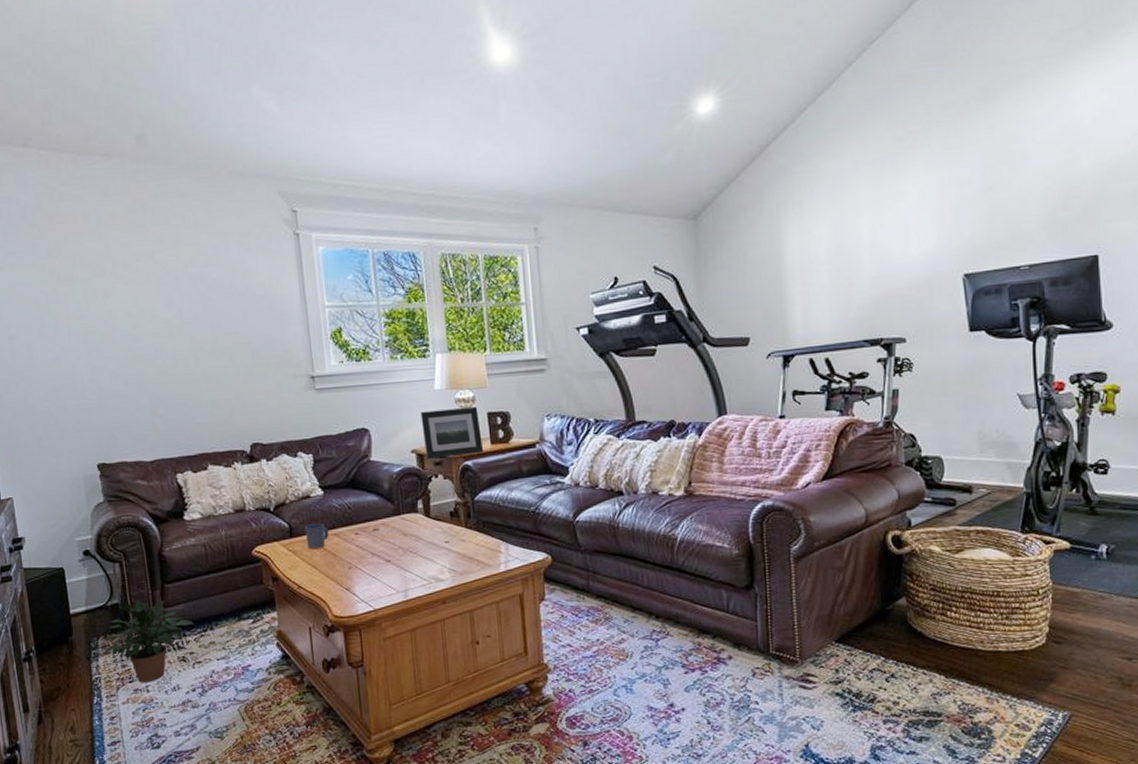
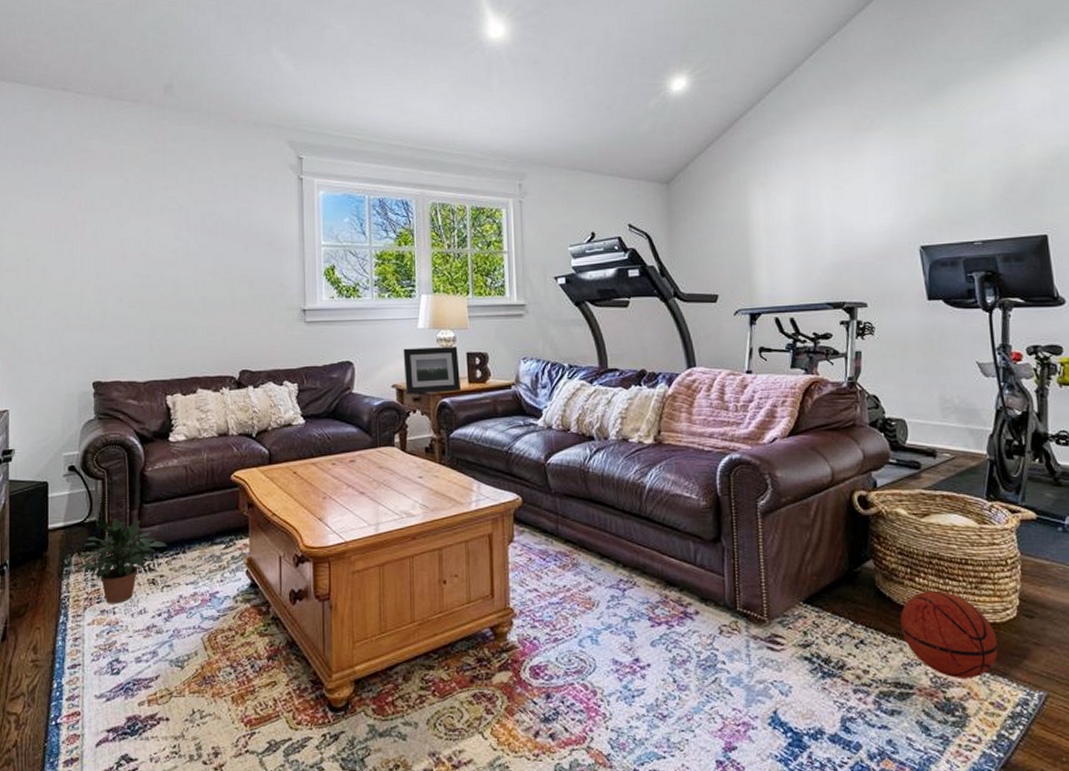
mug: present [304,522,329,550] -> none [284,451,307,478]
basketball: none [930,622,1026,704] -> present [900,590,999,678]

